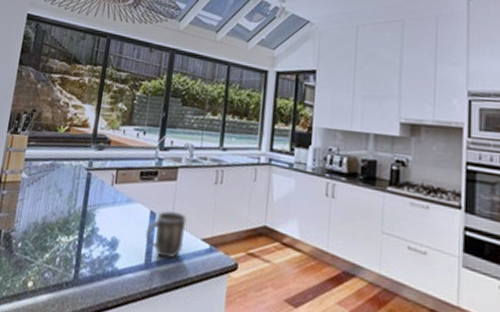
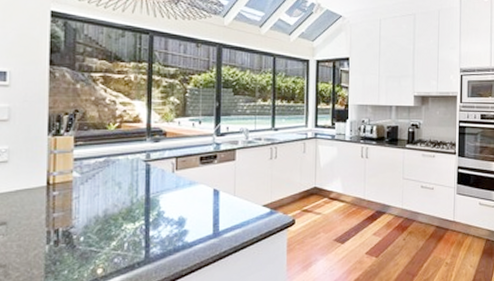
mug: present [144,210,187,259] -> none [210,186,248,226]

